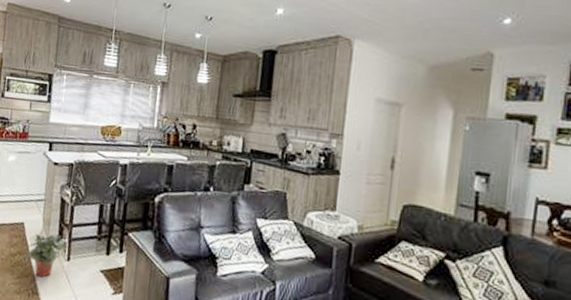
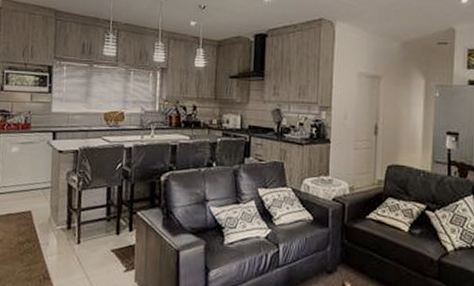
potted plant: present [26,233,68,278] -> none [35,220,78,263]

